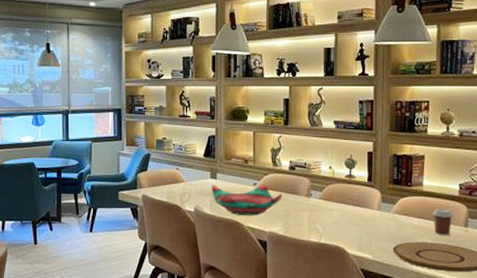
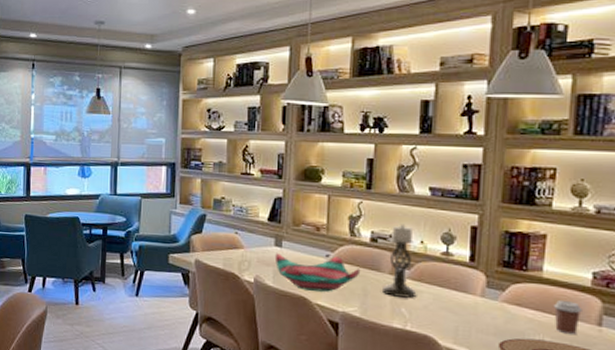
candle holder: none [301,153,328,215] -> present [383,224,417,298]

